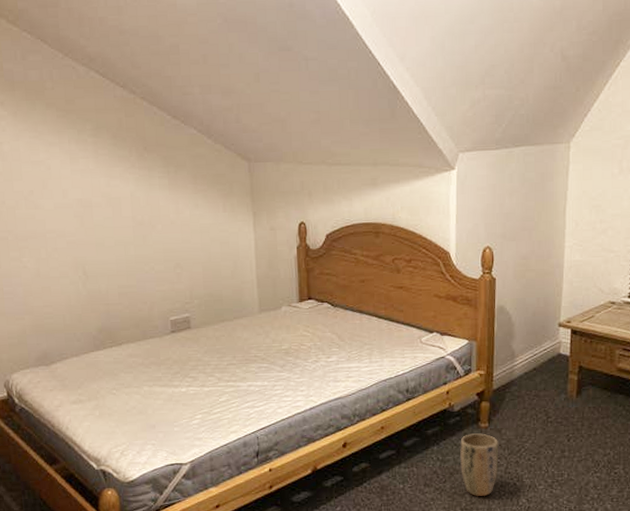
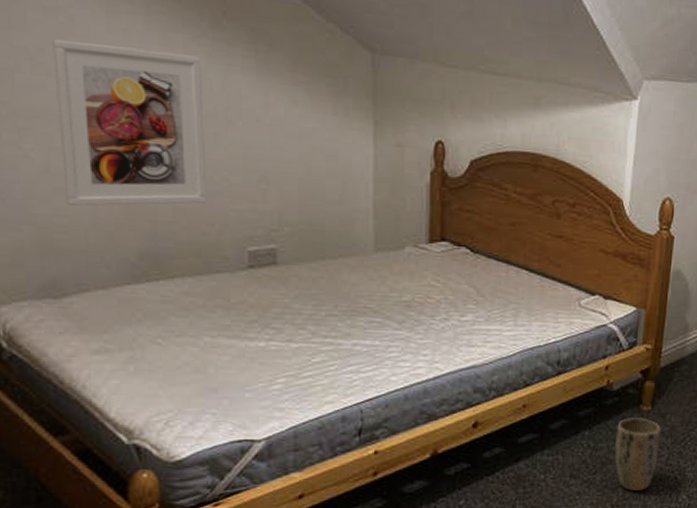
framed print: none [38,181,141,298] -> present [52,38,208,206]

